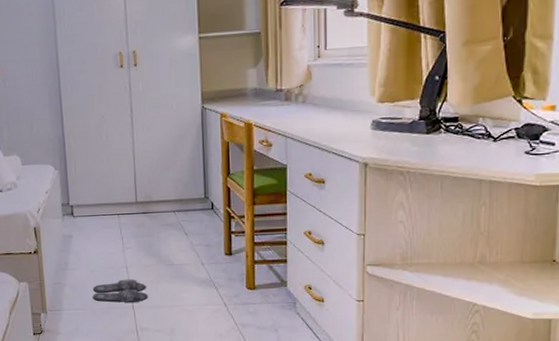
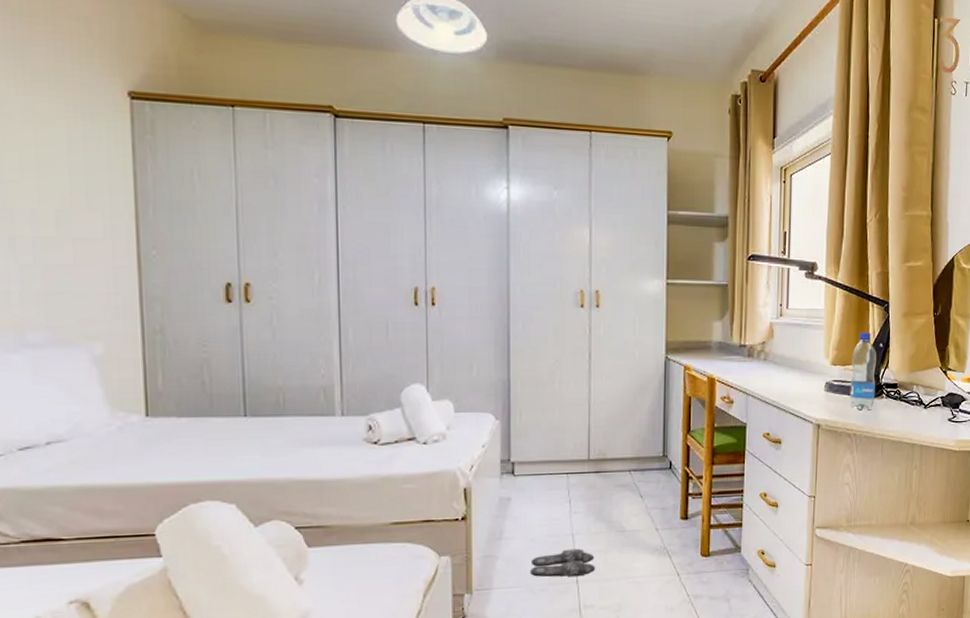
bottle: none [401,66,431,148] -> present [849,333,876,411]

